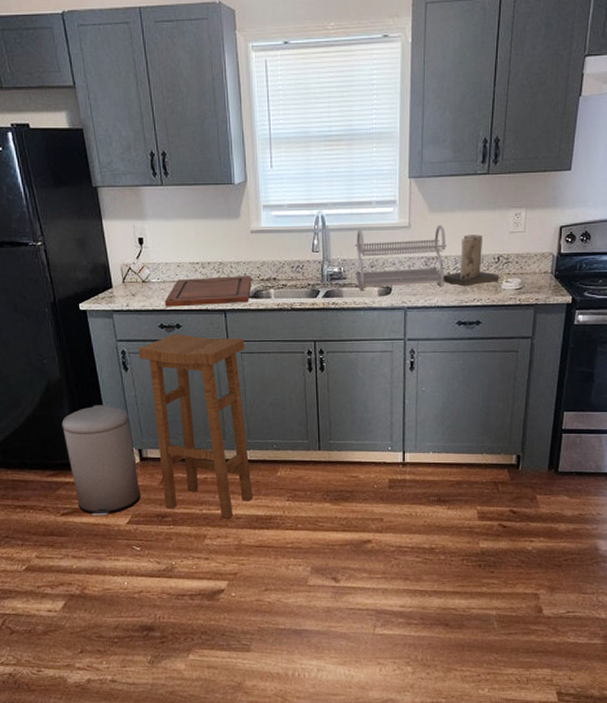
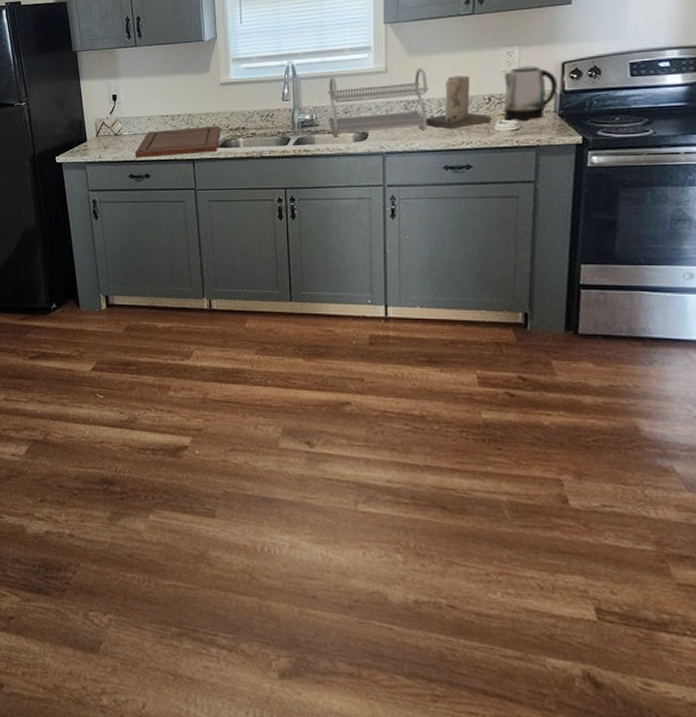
pedal bin: present [61,404,141,517] -> none [34,251,106,362]
bar stool: present [138,334,253,519] -> none [108,183,219,370]
kettle: none [510,228,555,281] -> present [503,66,558,121]

